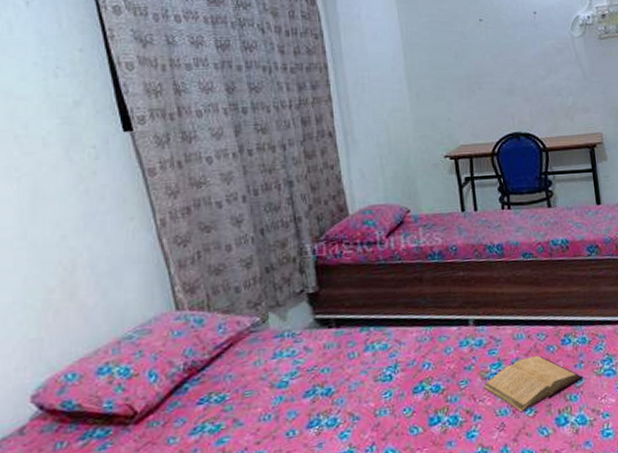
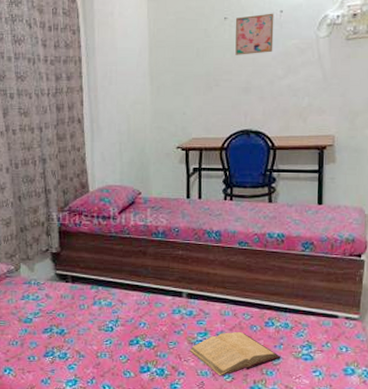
wall art: none [490,14,532,57] -> present [235,13,274,55]

